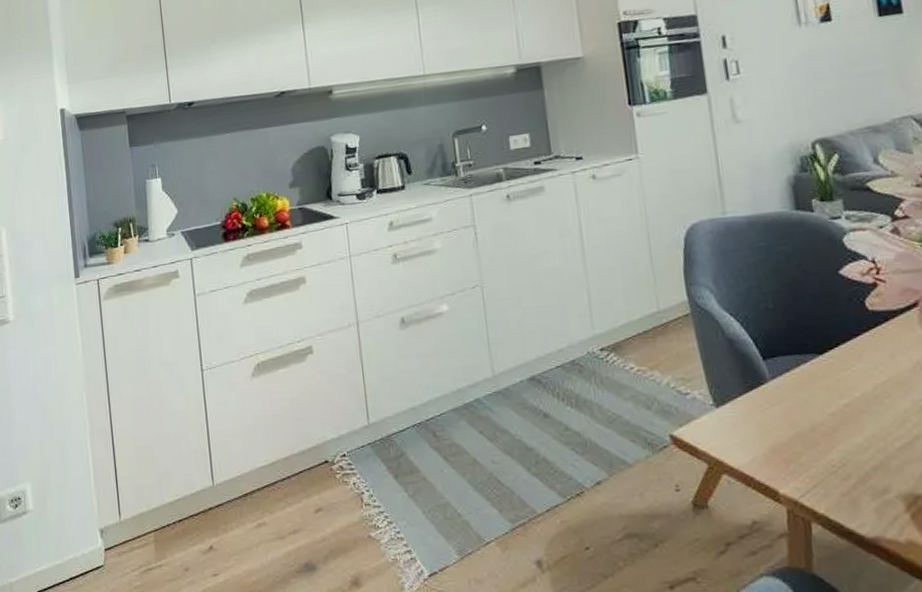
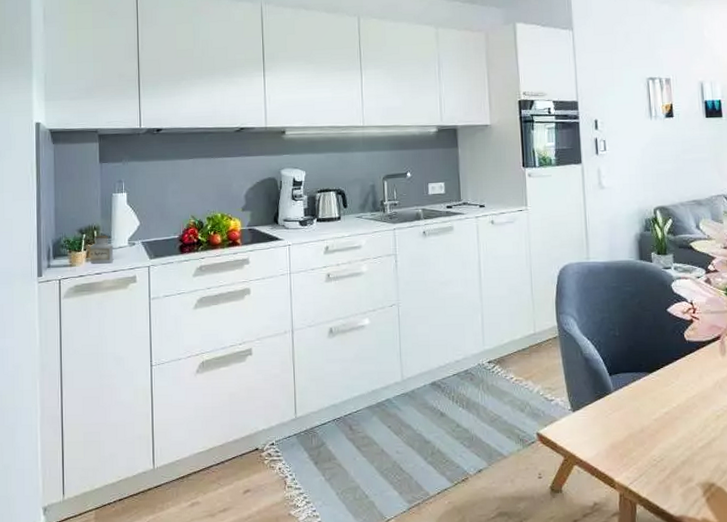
jar: none [126,227,153,260] -> present [89,235,114,264]

